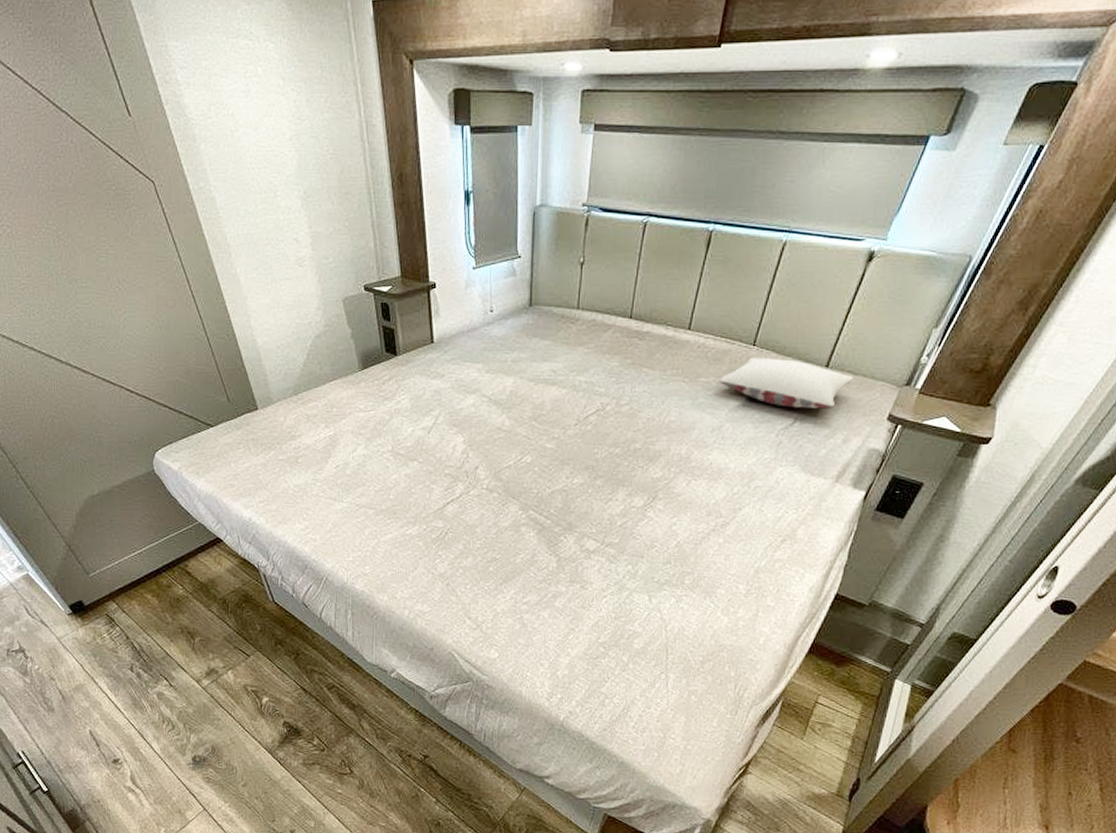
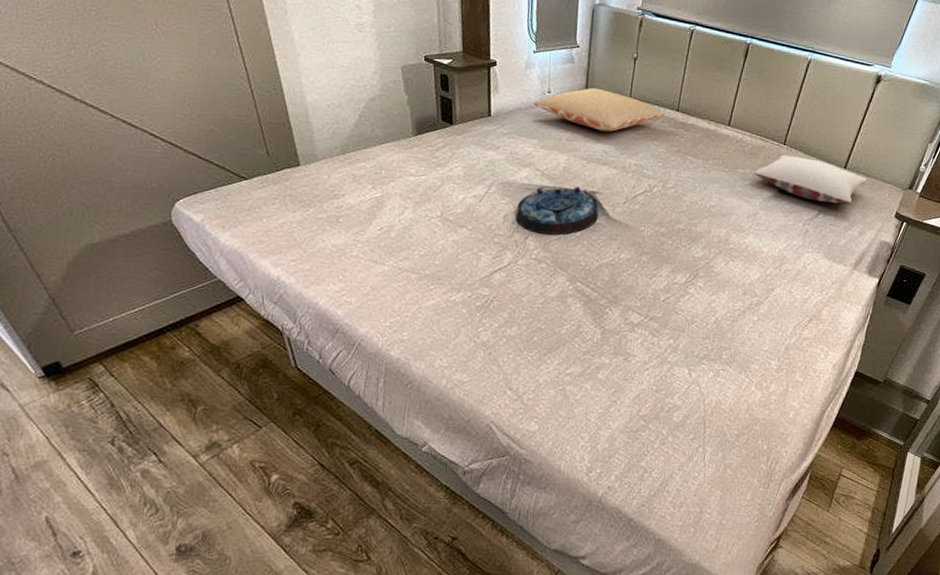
serving tray: none [465,410,549,463] -> present [515,186,598,235]
pillow: none [476,301,615,349] -> present [534,87,664,132]

